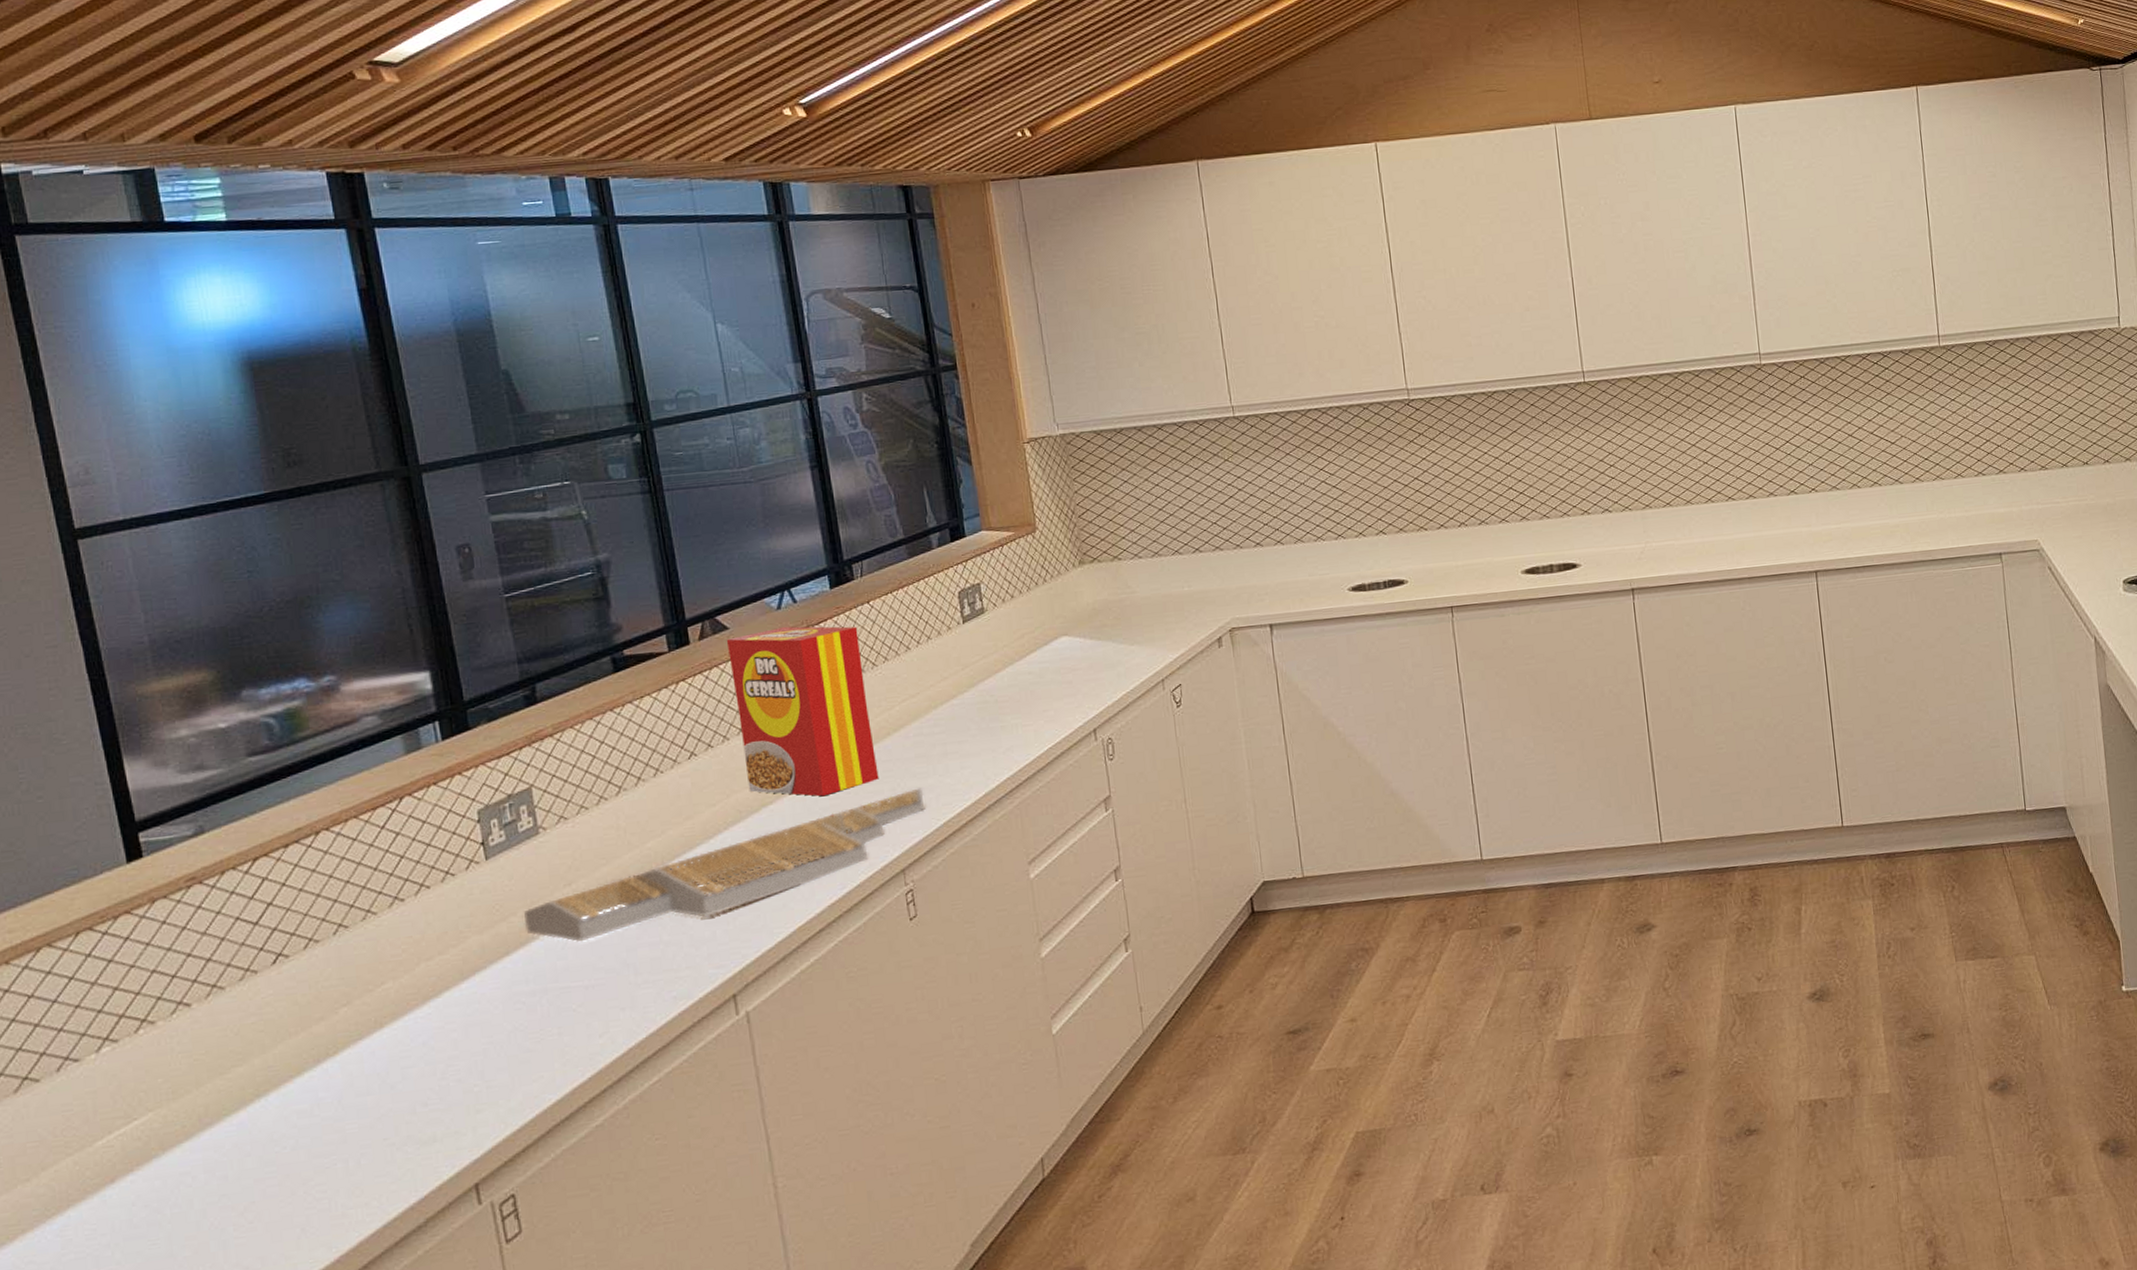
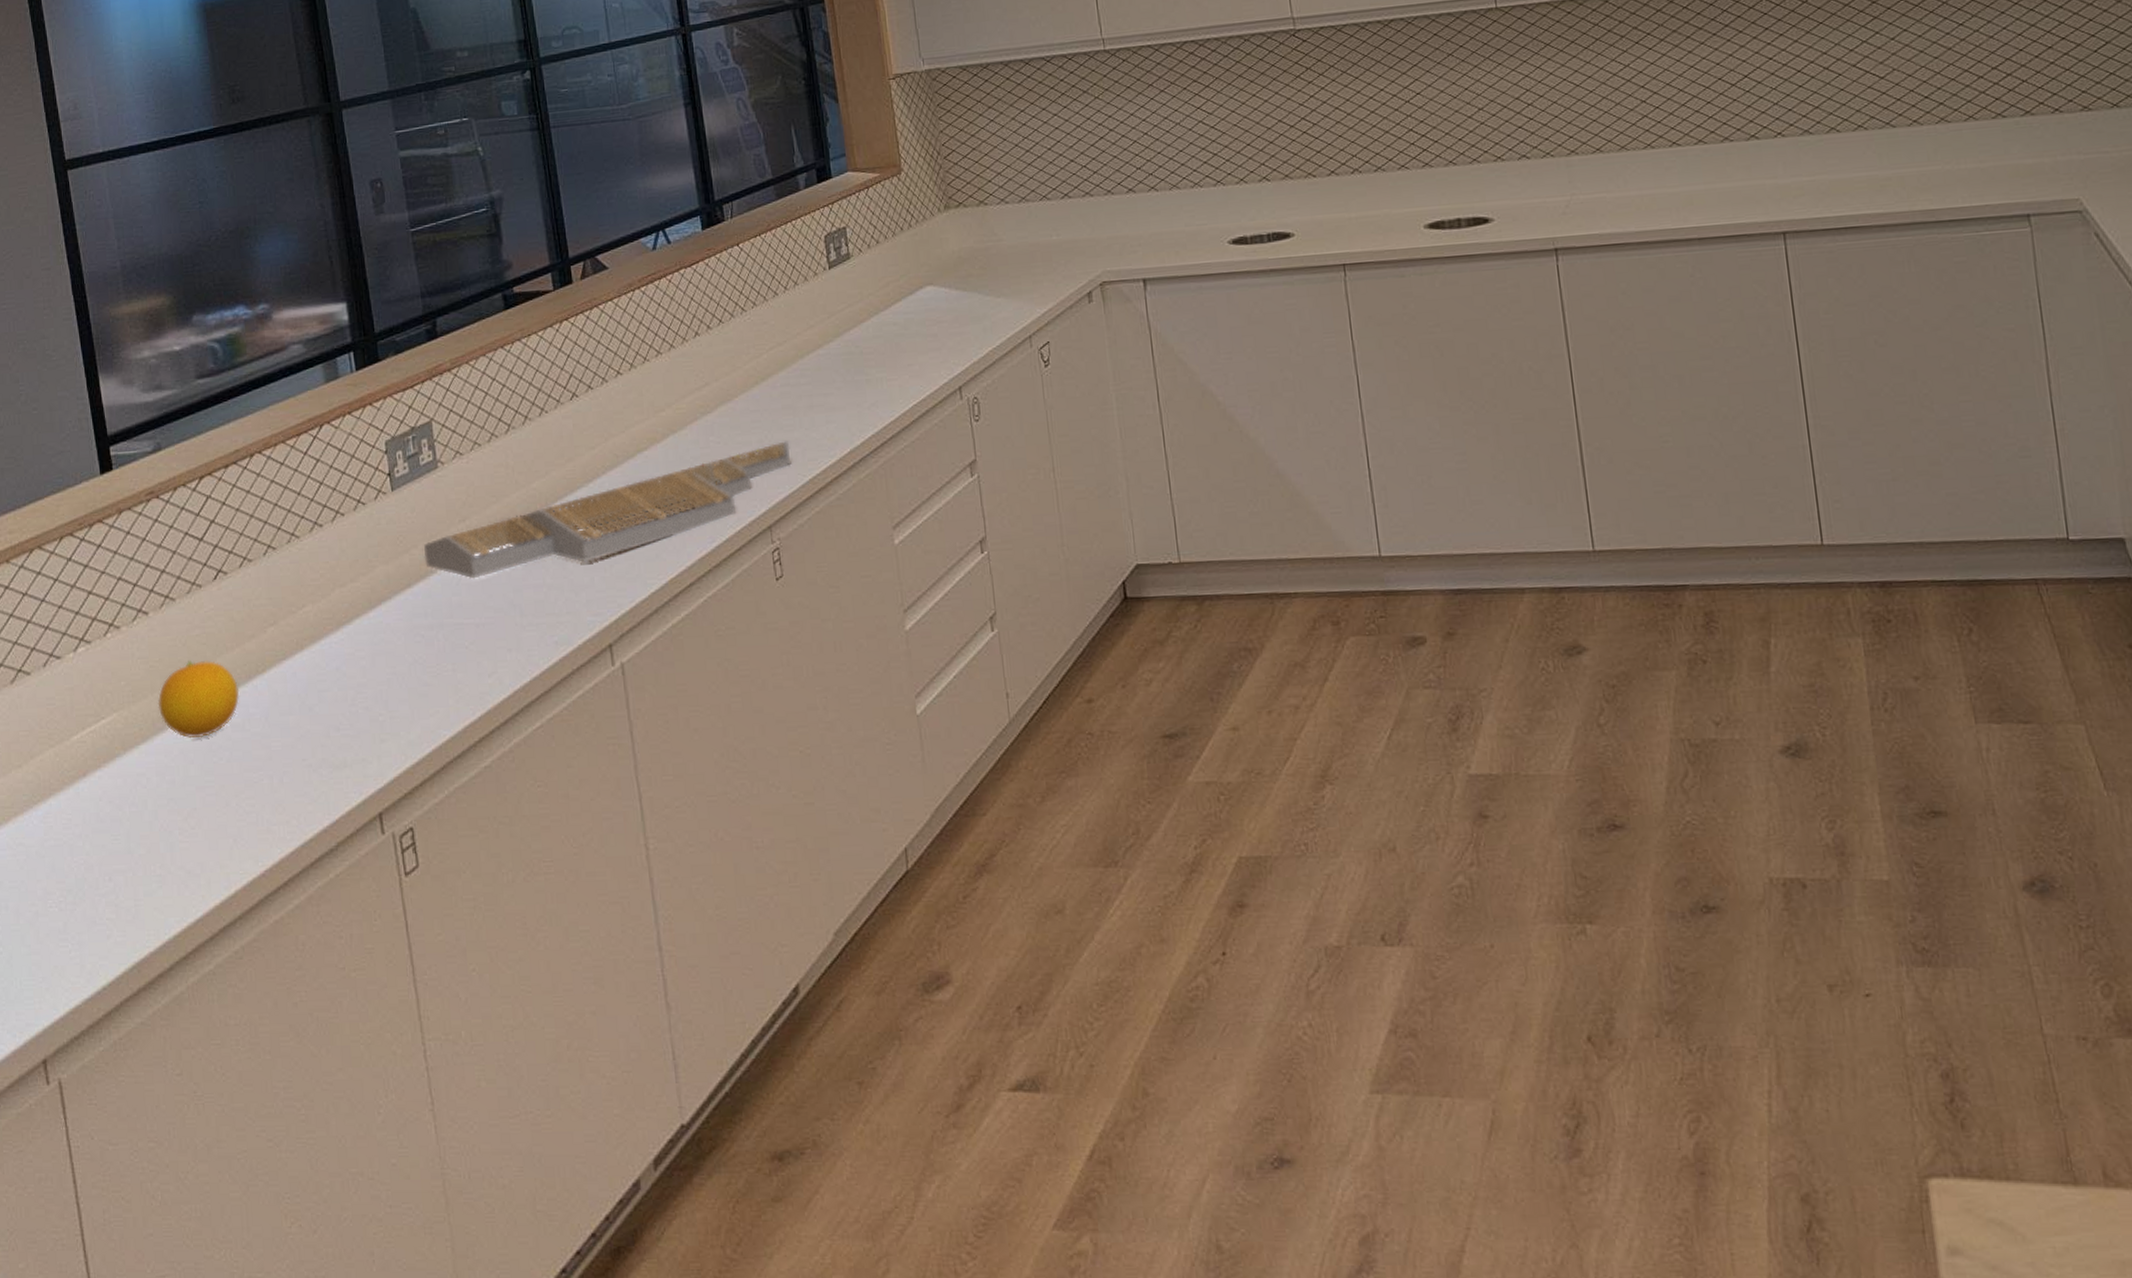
fruit: none [204,1047,307,1131] -> present [157,661,240,739]
cereal box: present [726,626,879,797] -> none [605,267,747,445]

